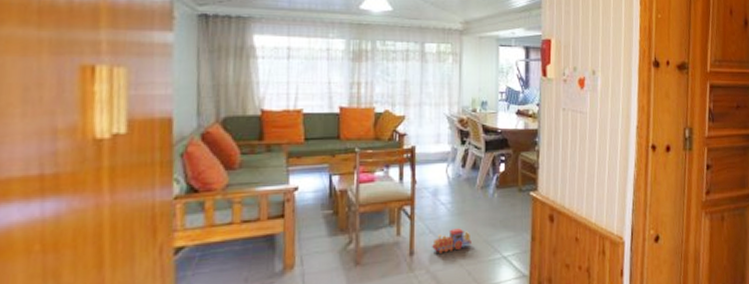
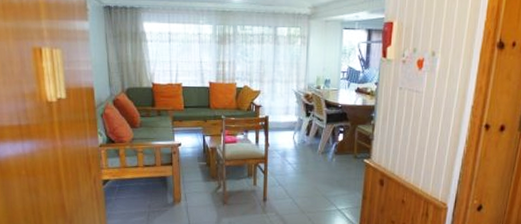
toy train: present [432,228,471,253] -> none [281,184,312,202]

